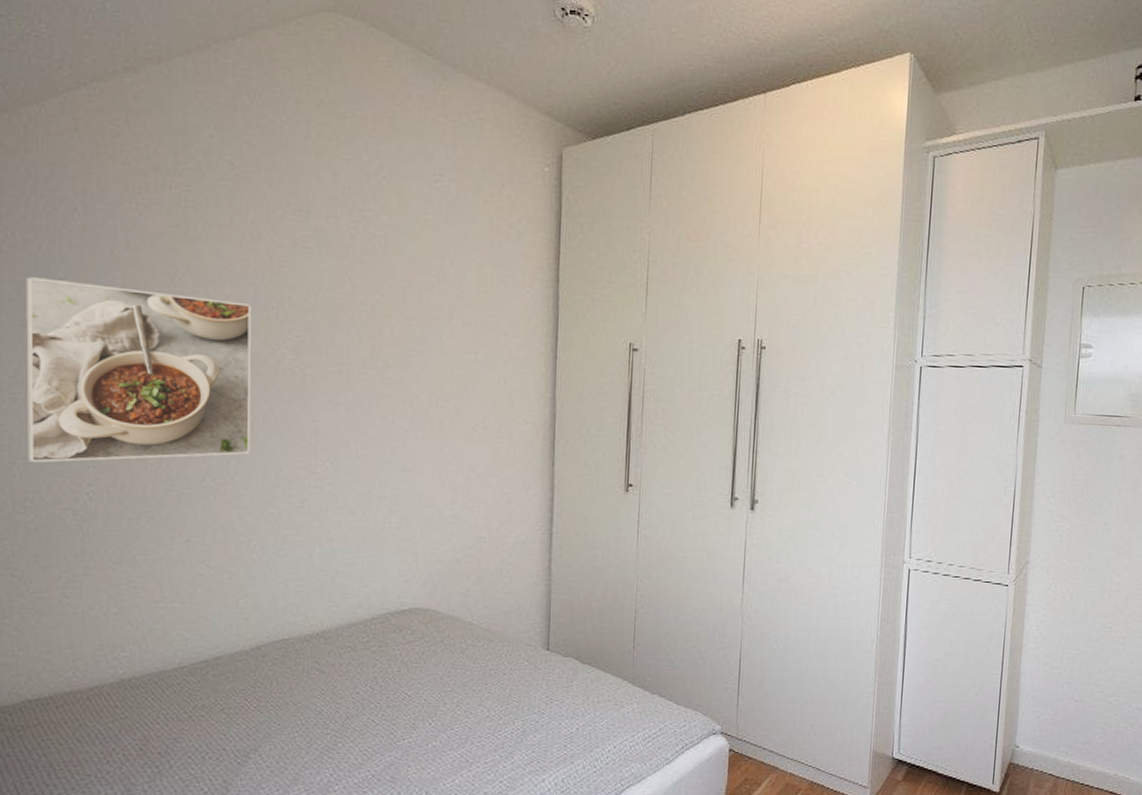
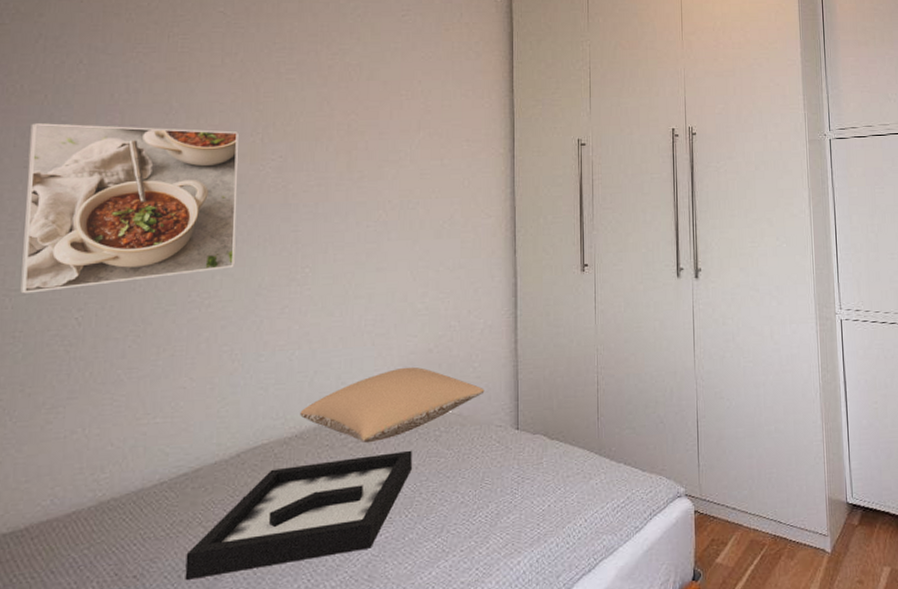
decorative tray: none [209,660,437,762] -> present [185,450,412,580]
pillow: none [321,575,515,649] -> present [300,367,485,443]

